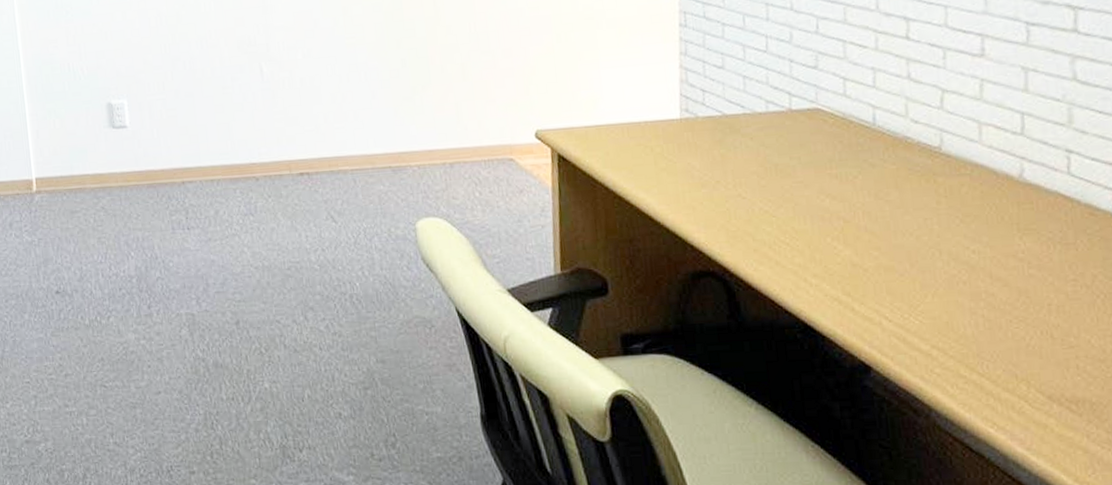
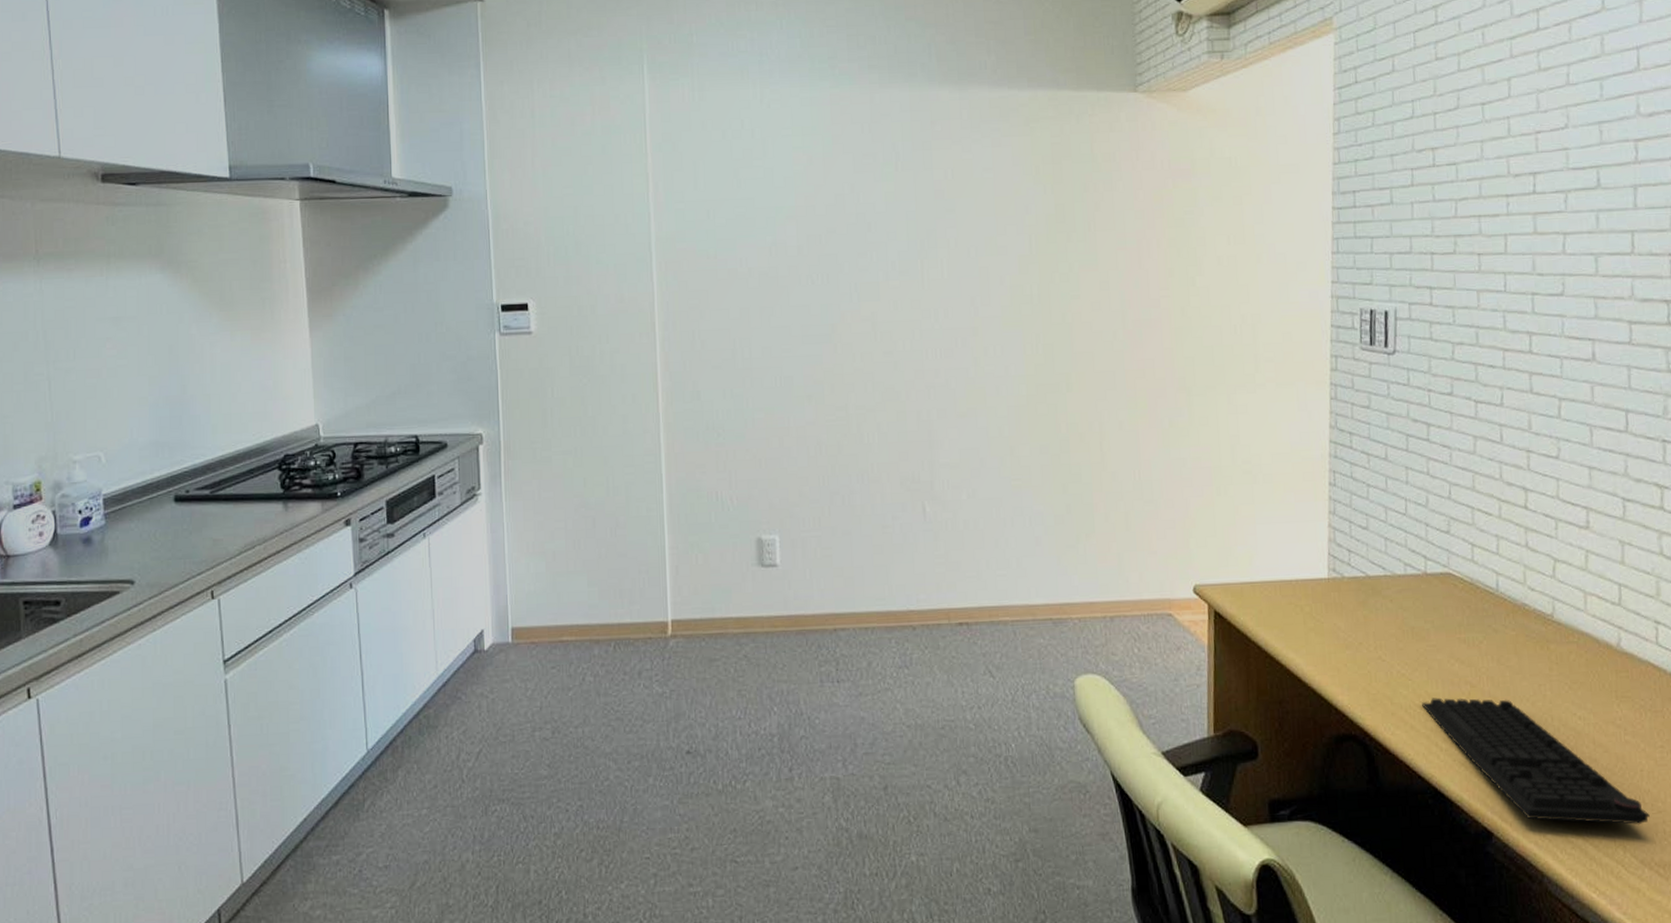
keyboard: none [788,233,1059,360] -> present [1422,697,1650,824]

